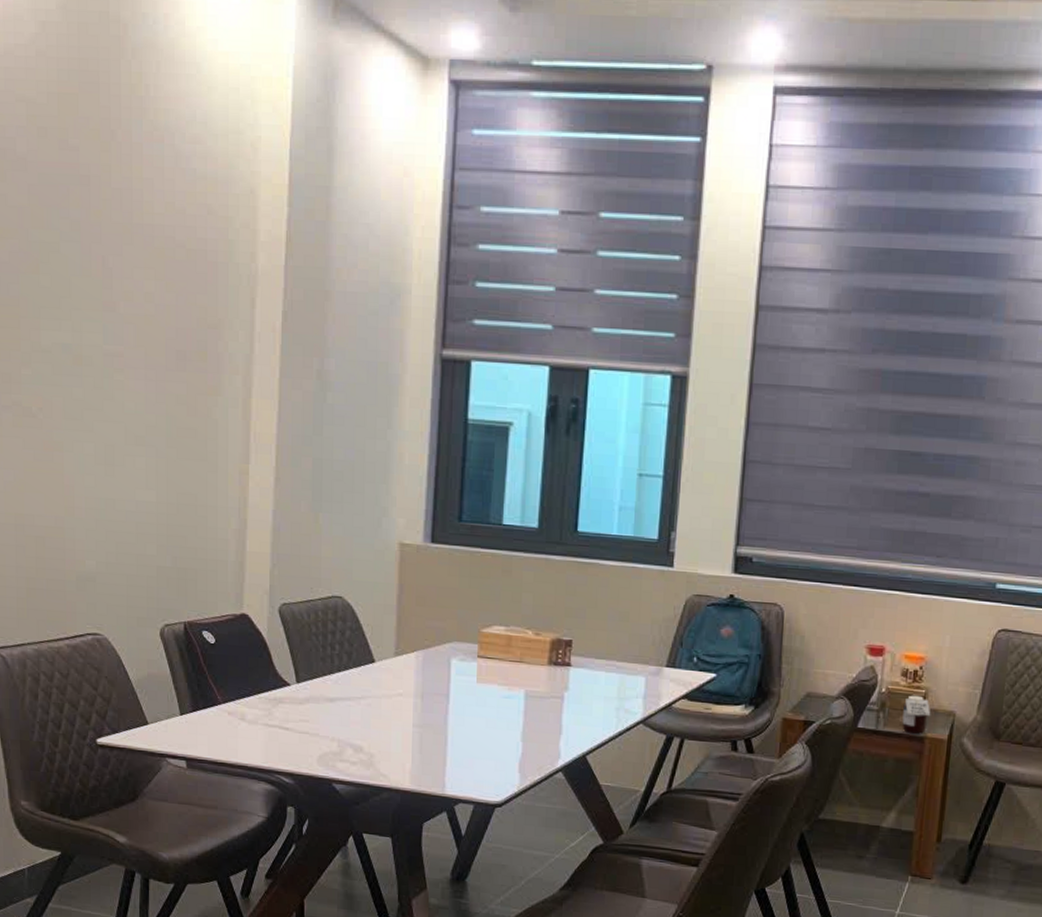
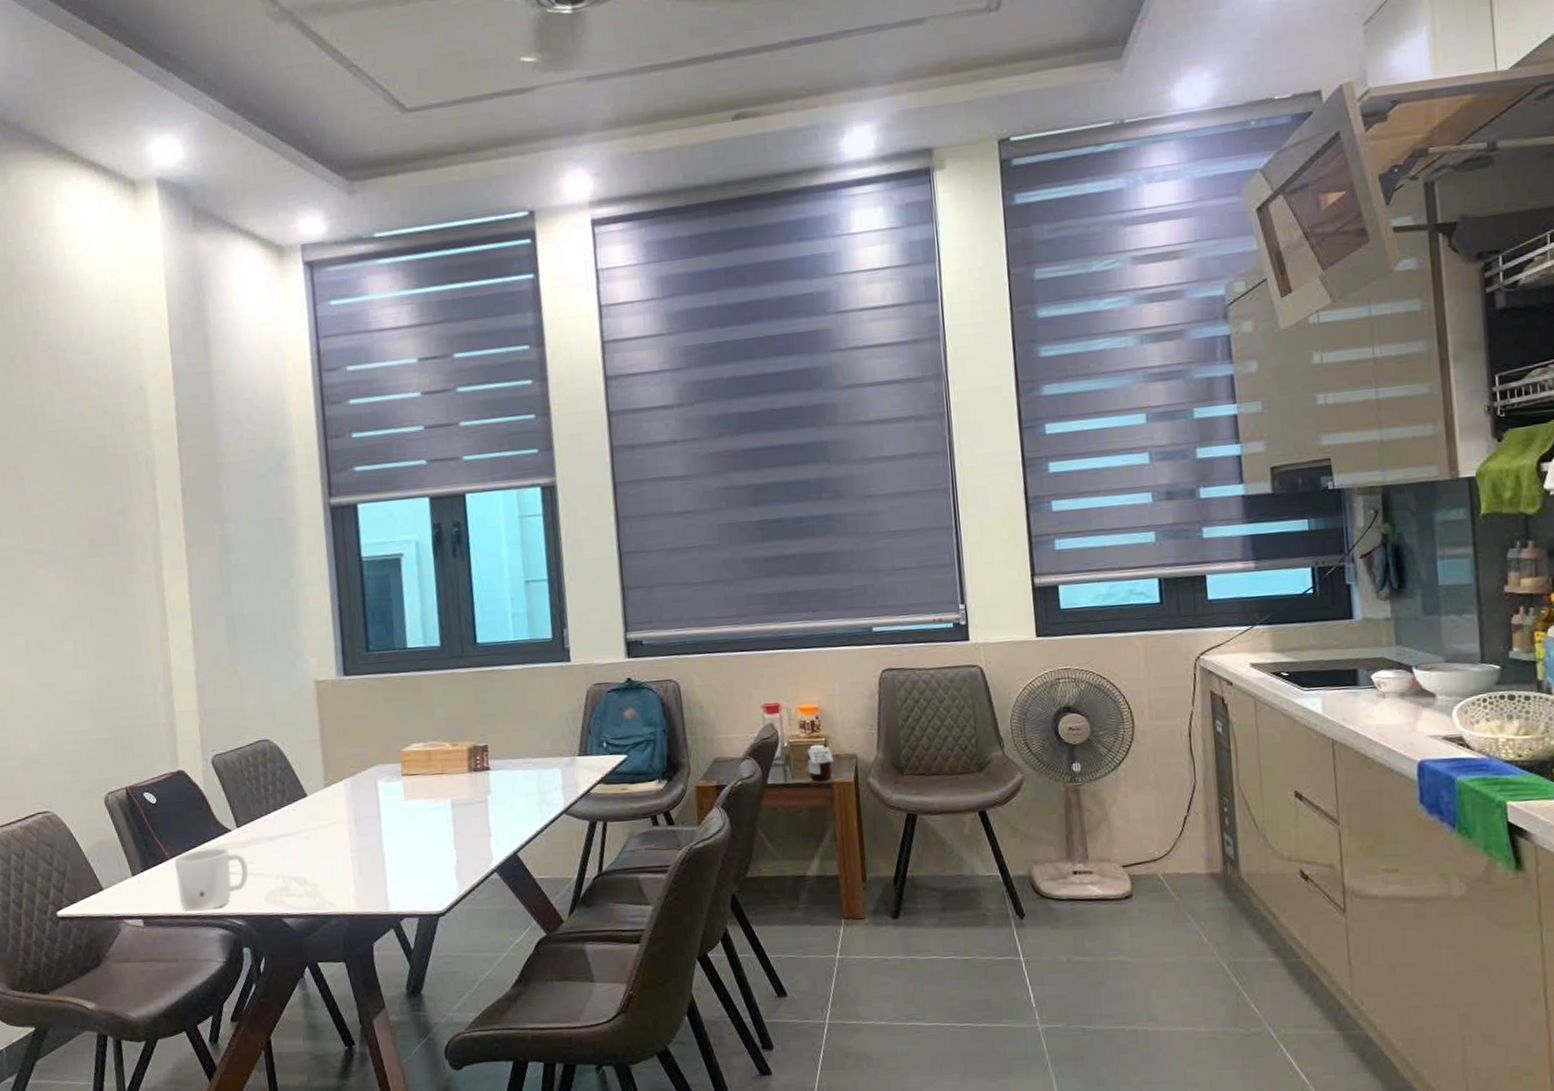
mug: none [227,699,303,763] -> present [174,848,249,913]

